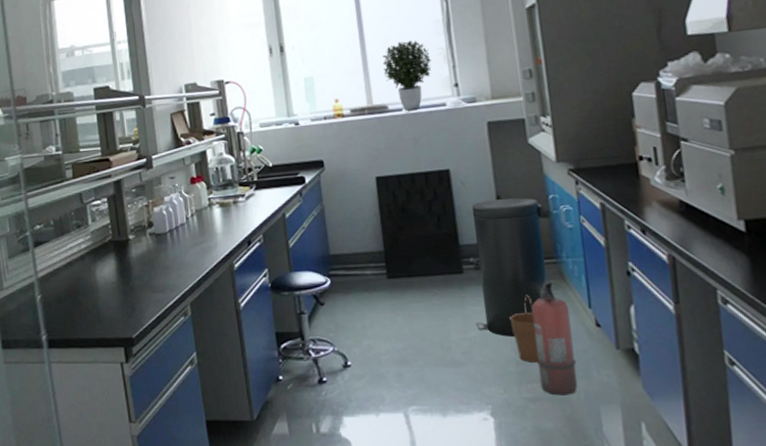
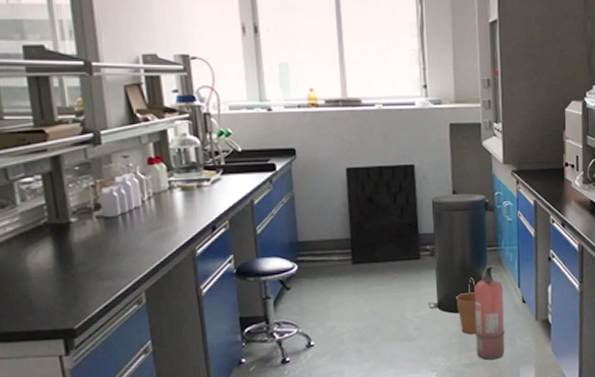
potted plant: present [382,40,432,111] -> none [359,39,404,106]

